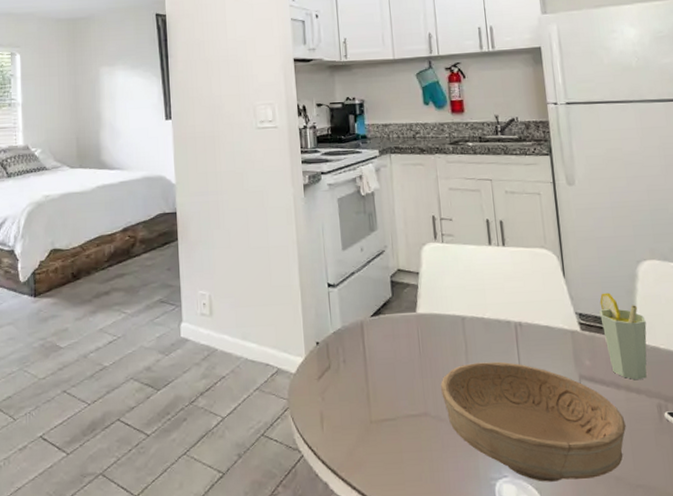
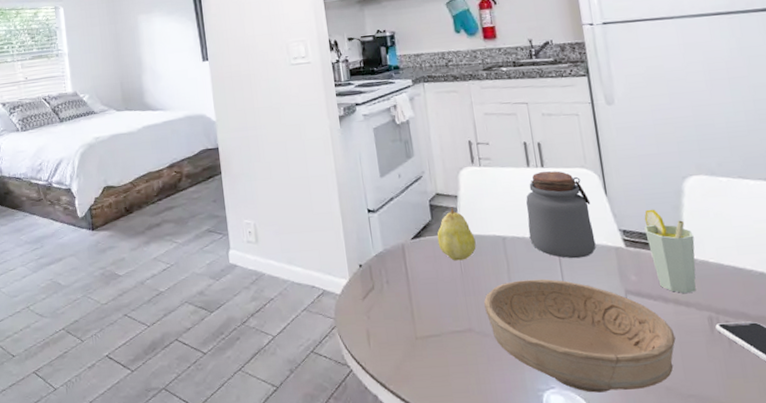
fruit: none [396,284,435,341] -> present [437,207,476,261]
jar: none [486,250,553,342] -> present [526,171,596,259]

